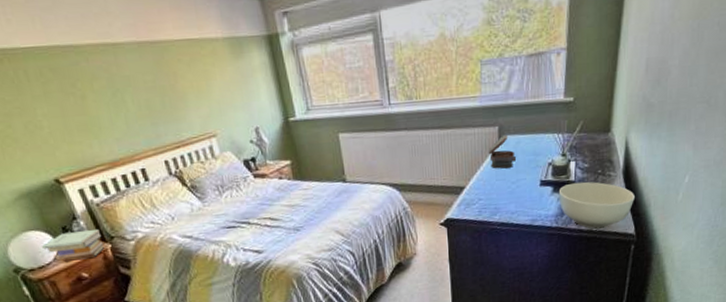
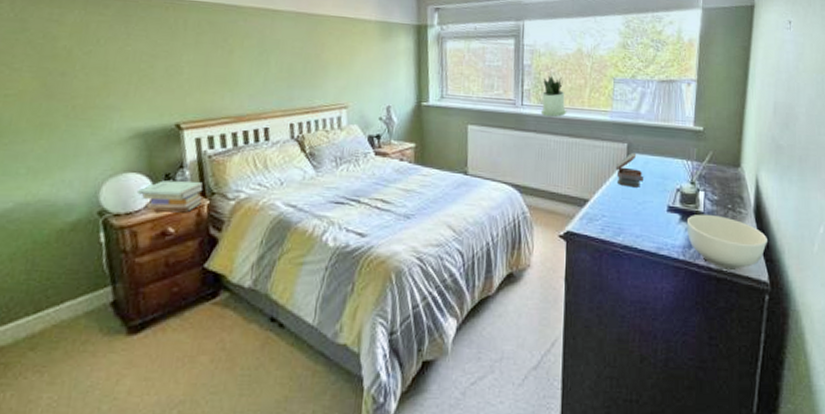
planter: none [407,68,436,113] -> present [540,75,567,118]

